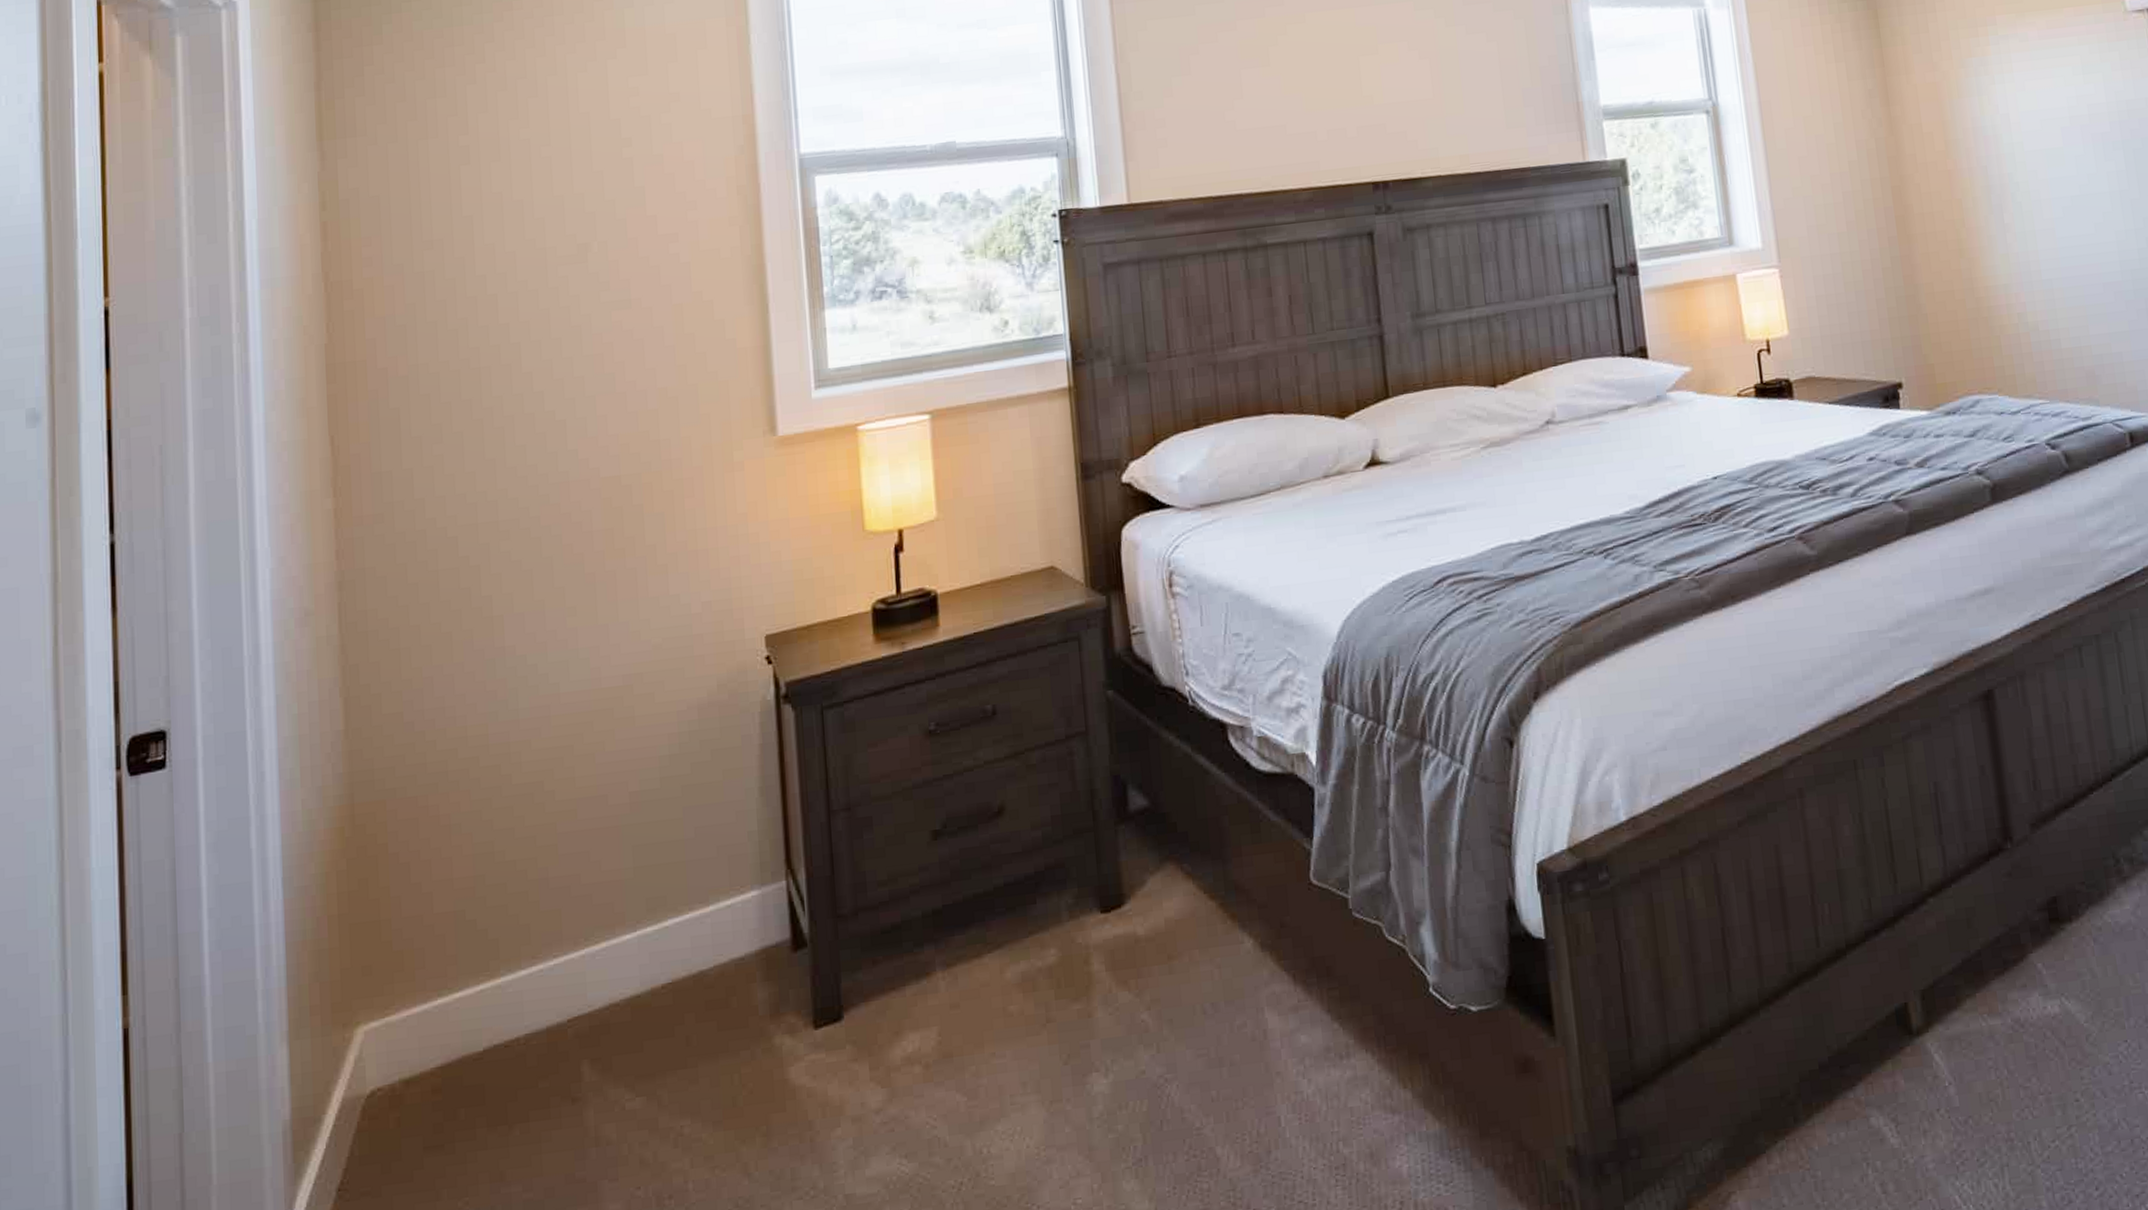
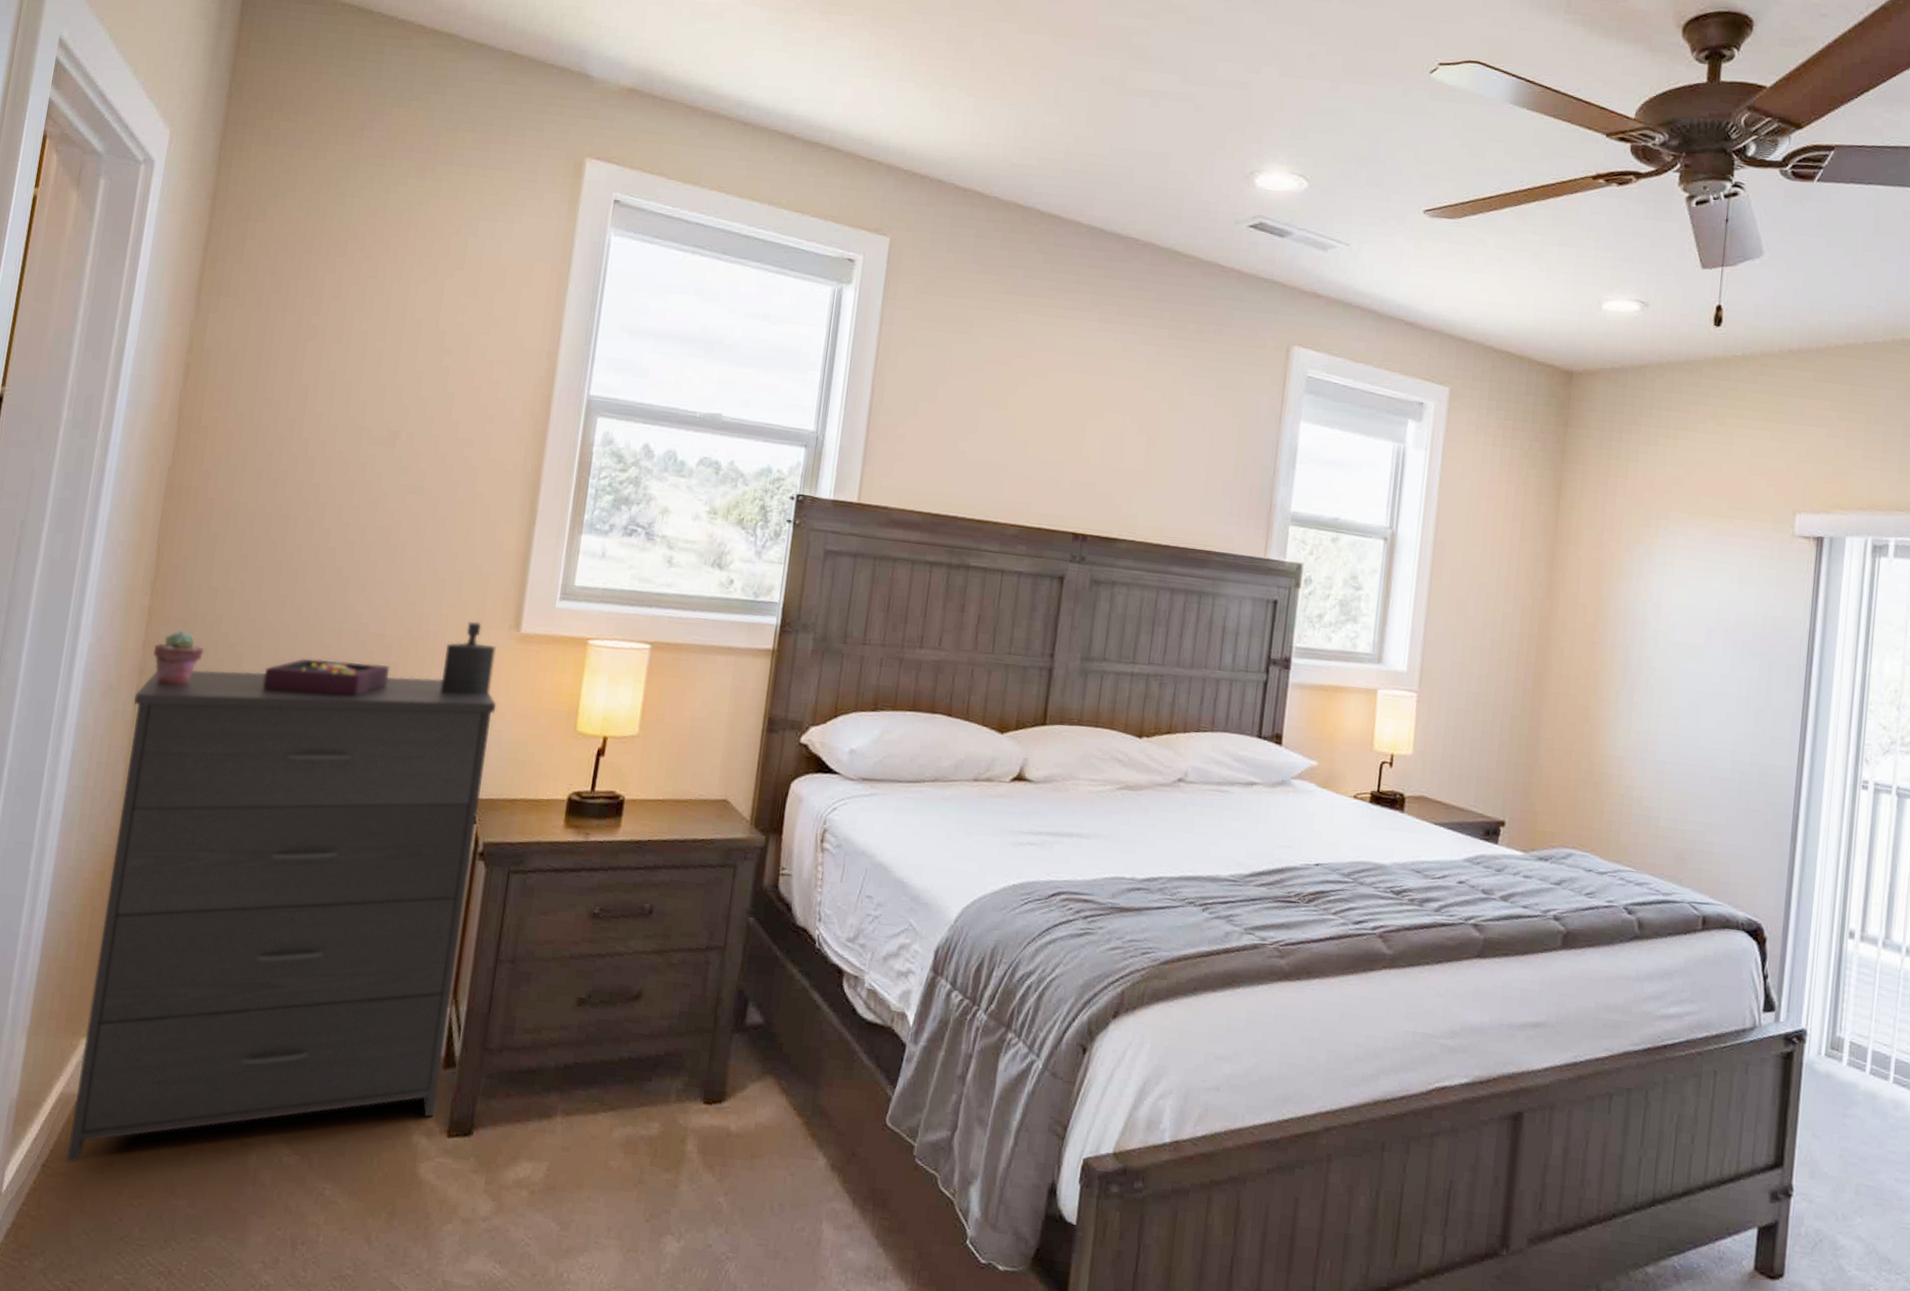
dresser: none [338,509,794,1180] -> present [66,669,497,1164]
potted succulent: none [349,527,411,596] -> present [153,630,205,685]
jewelry box: none [486,509,637,571] -> present [262,658,390,697]
perfume bottle: none [695,435,758,526] -> present [440,621,496,695]

